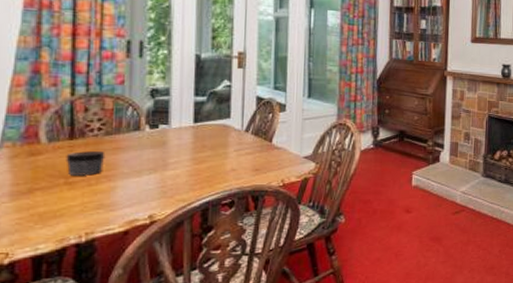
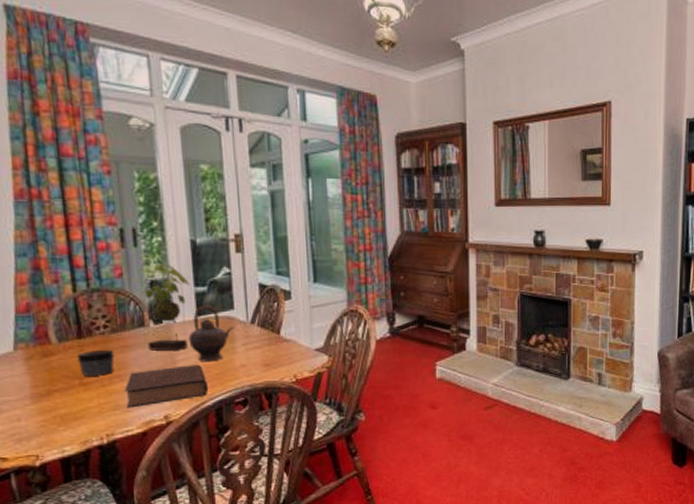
book: none [110,167,197,208] -> present [124,364,209,408]
plant: none [141,73,191,154] -> present [140,263,190,351]
teapot: none [182,113,229,165] -> present [188,305,234,362]

